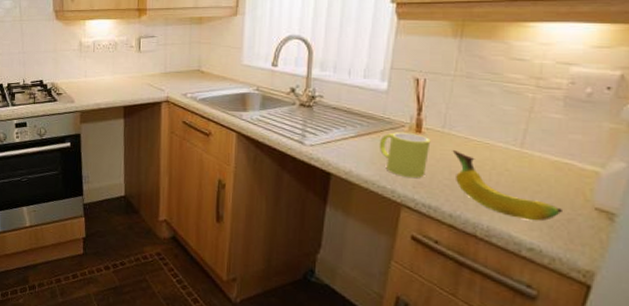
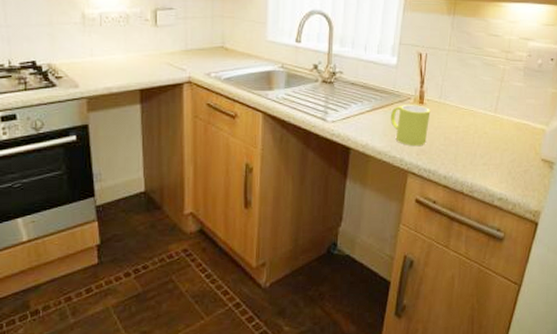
fruit: present [452,150,562,222] -> none [446,118,521,175]

